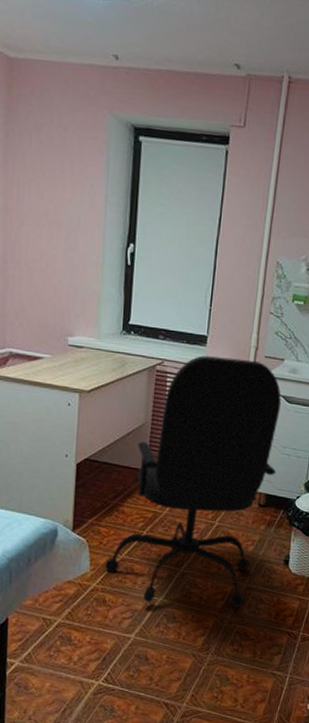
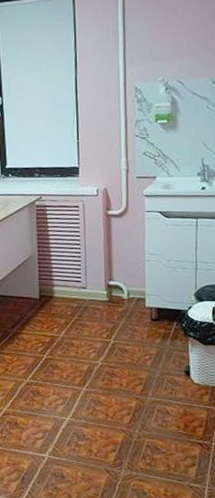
office chair: present [105,355,281,608] -> none [13,182,164,422]

